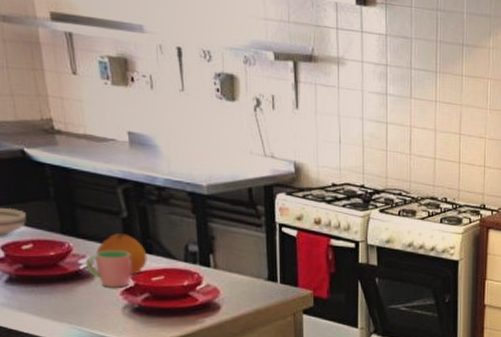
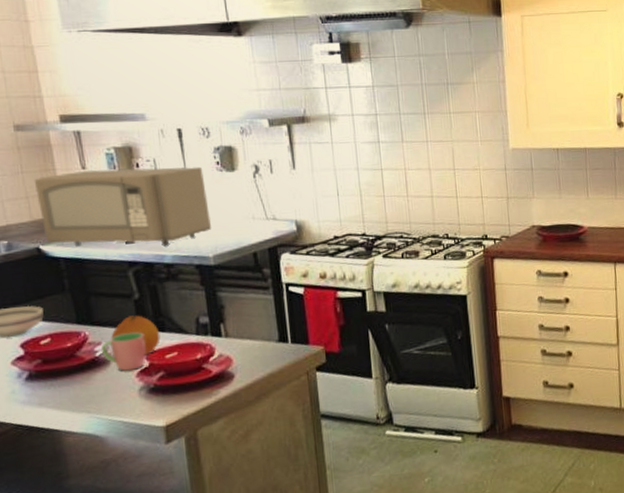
microwave: none [21,75,206,167] -> present [35,166,211,247]

